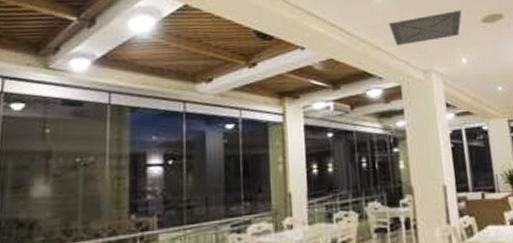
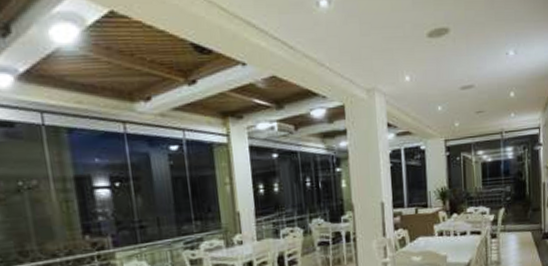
ceiling vent: present [389,9,462,46] -> none [333,22,408,63]

